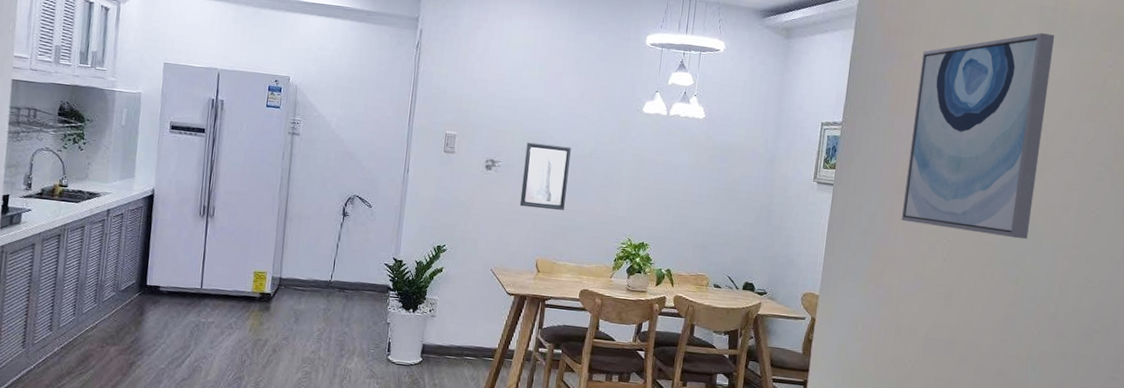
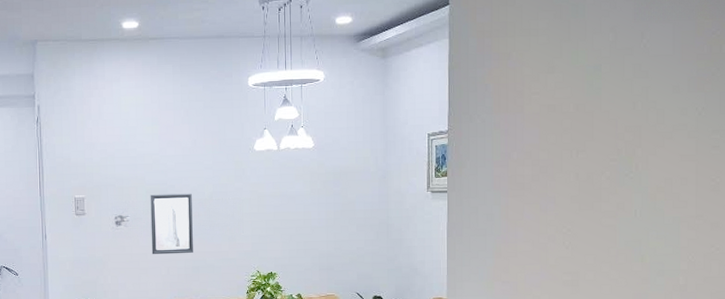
wall art: present [901,33,1055,240] -> none [518,11,653,218]

